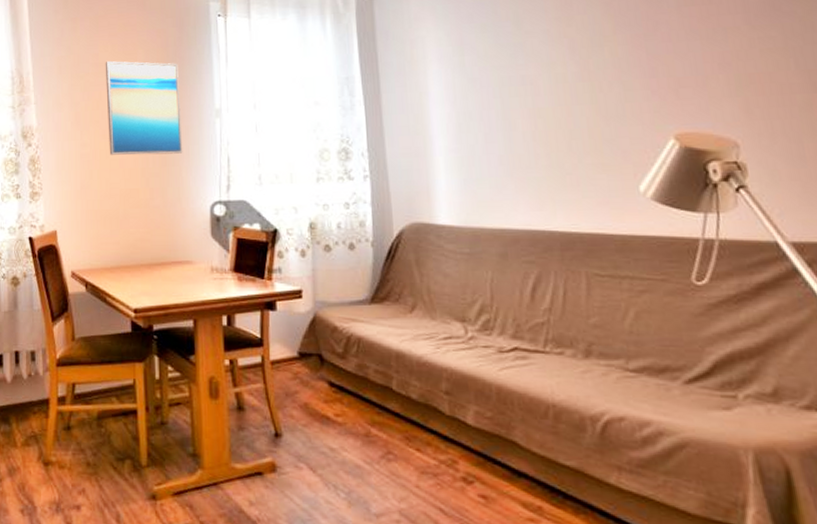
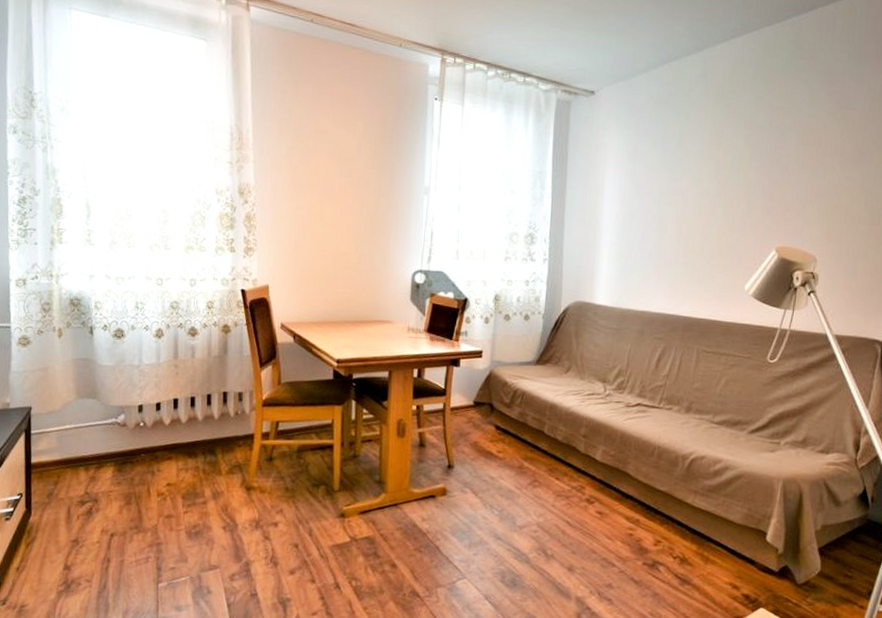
wall art: present [105,61,183,155] -> none [323,129,394,224]

